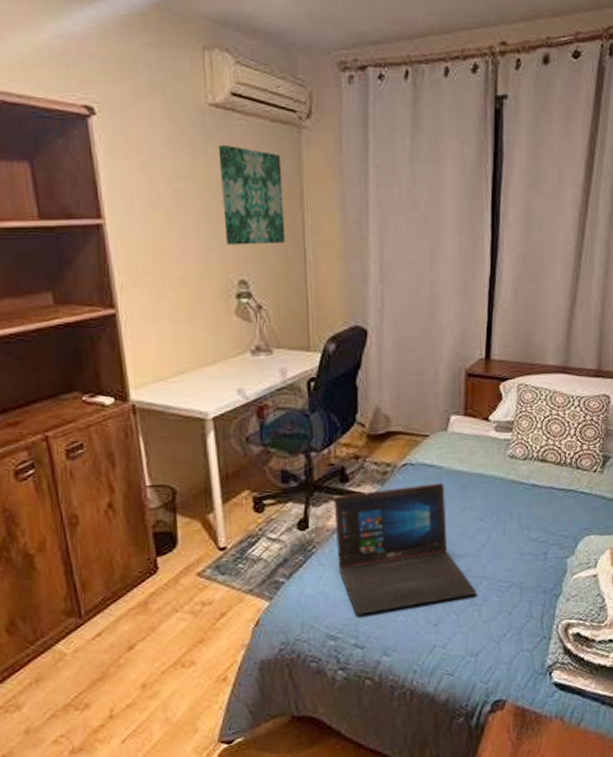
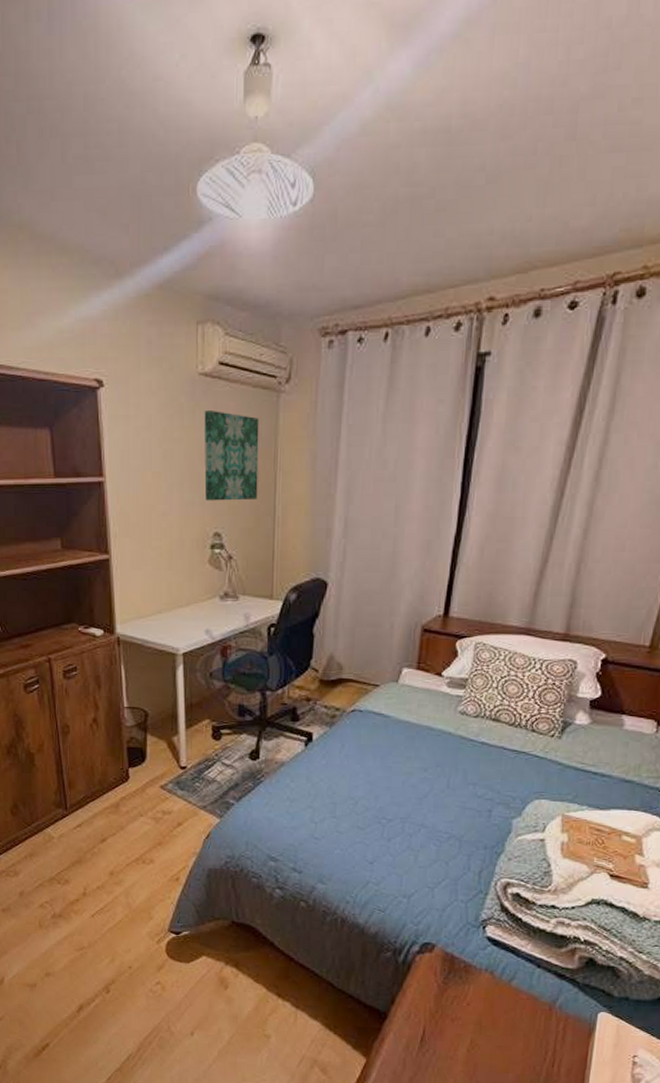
laptop: present [333,482,477,616] -> none [283,730,415,843]

